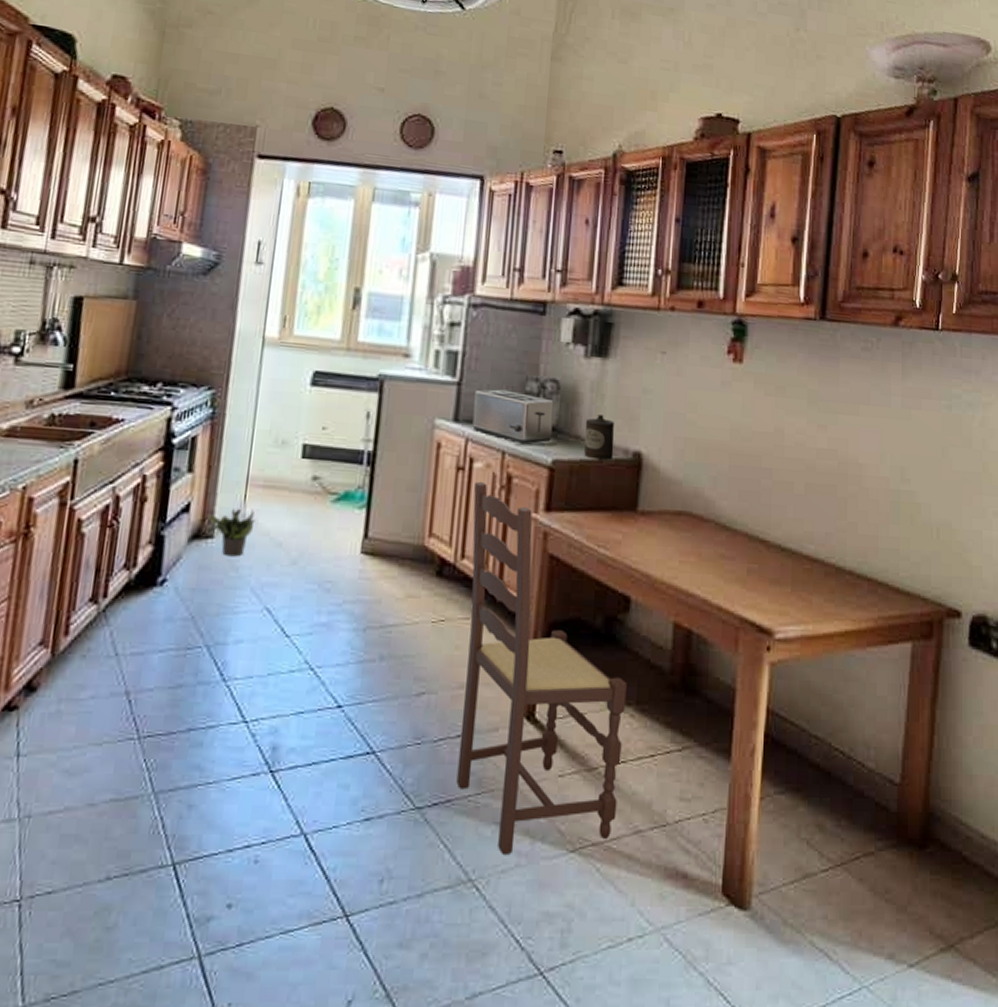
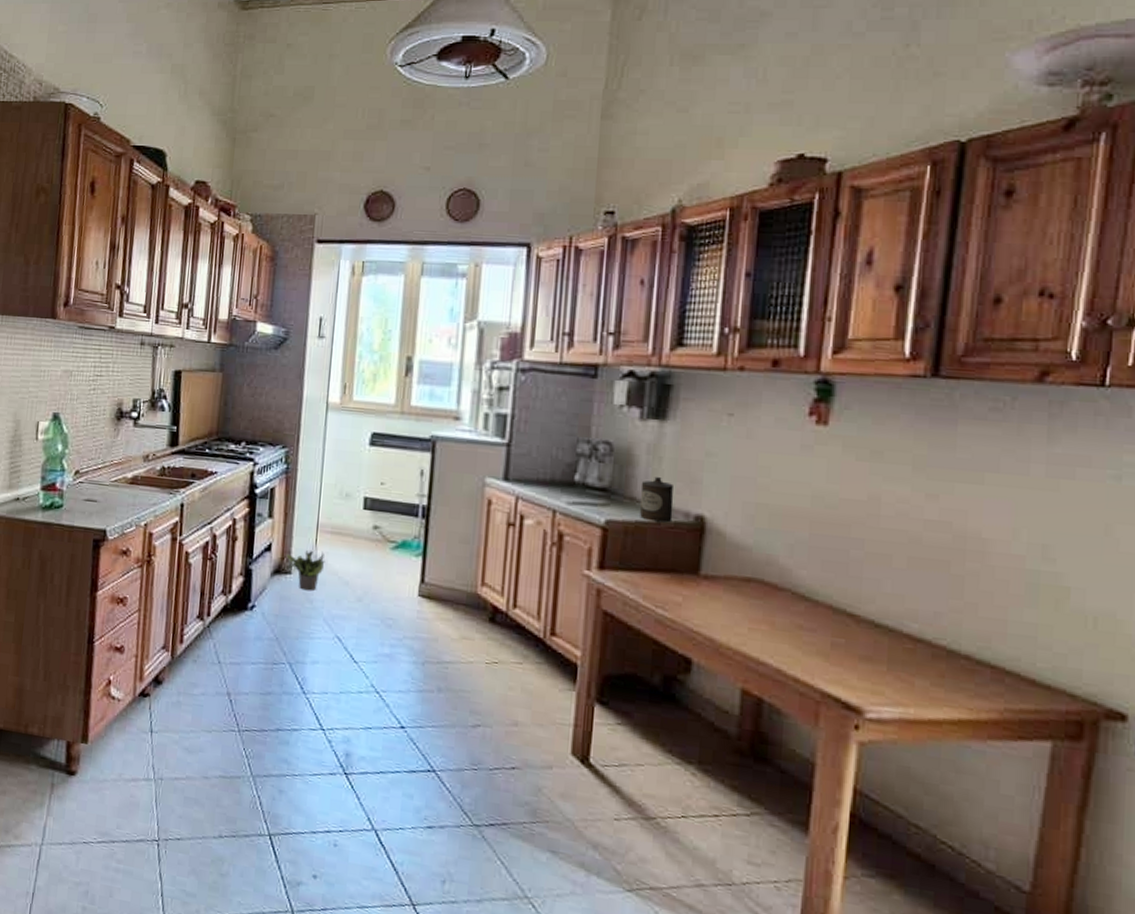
dining chair: present [456,481,627,854] -> none [512,537,688,886]
toaster: present [472,389,554,445] -> none [522,450,607,505]

